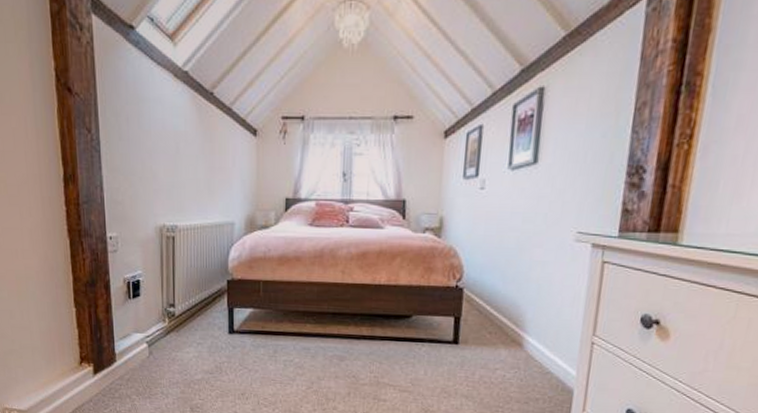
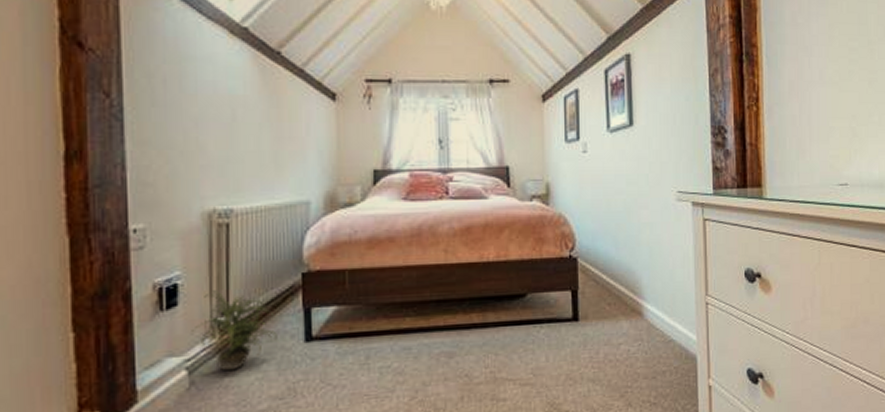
potted plant: none [150,287,209,348] -> present [191,290,278,371]

